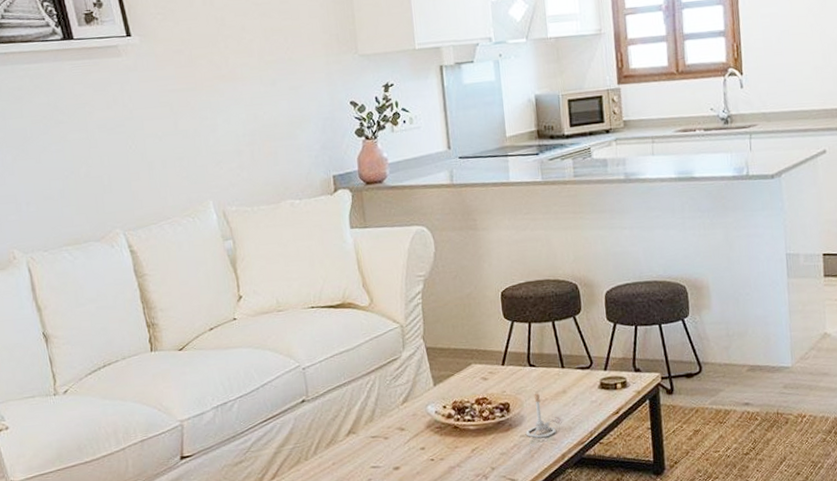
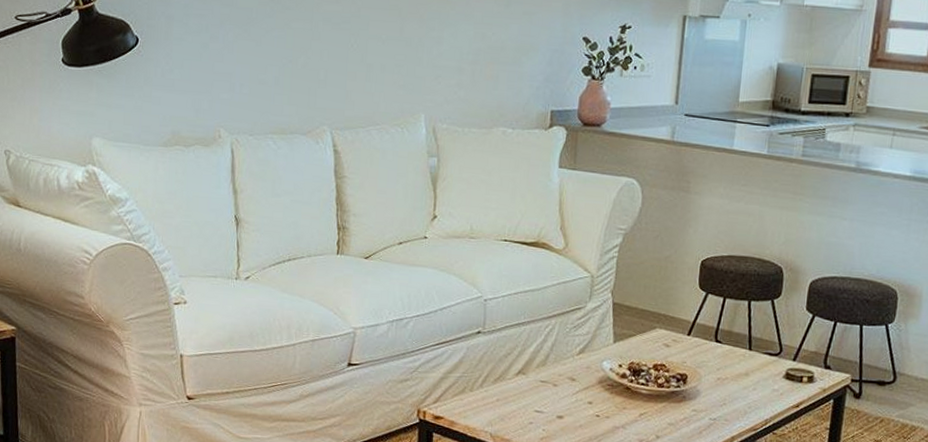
lamp base: present [525,393,561,439] -> none [698,371,737,417]

